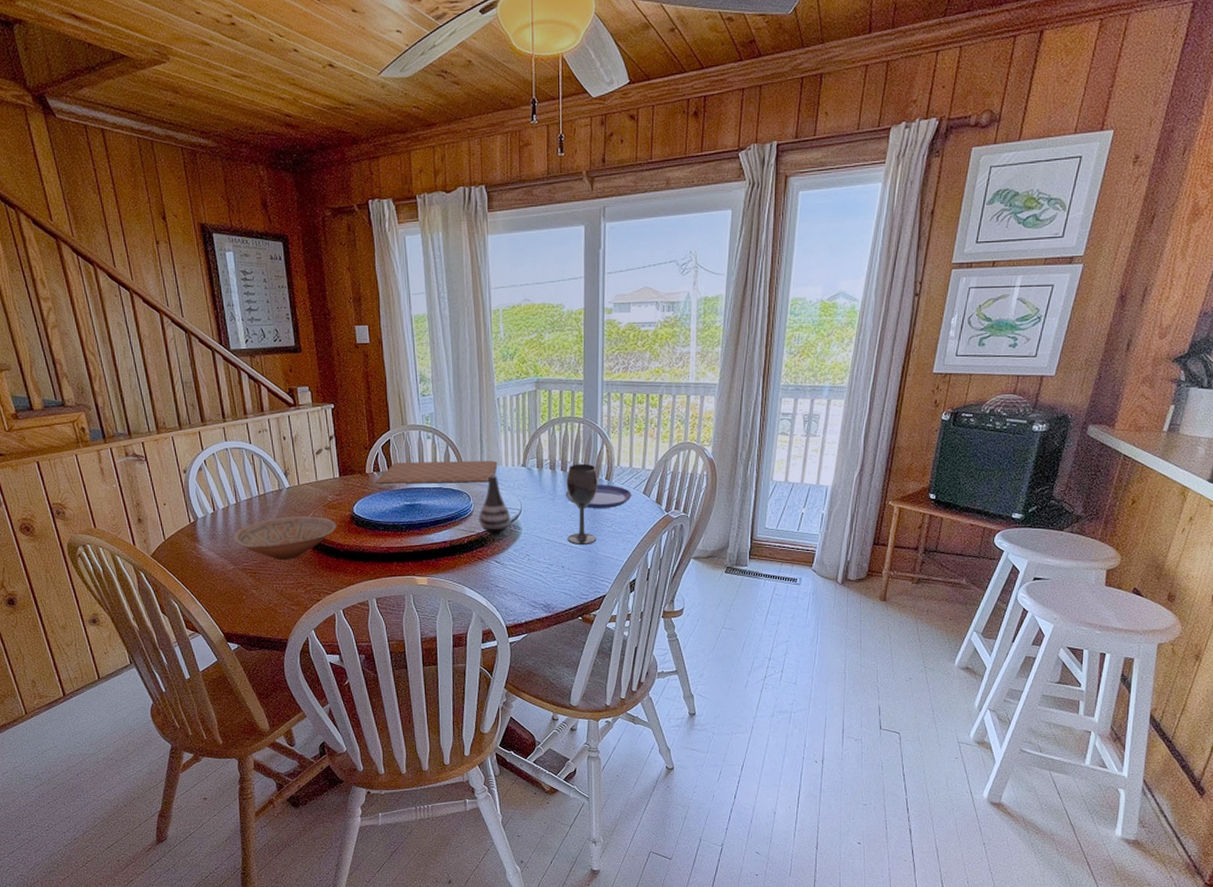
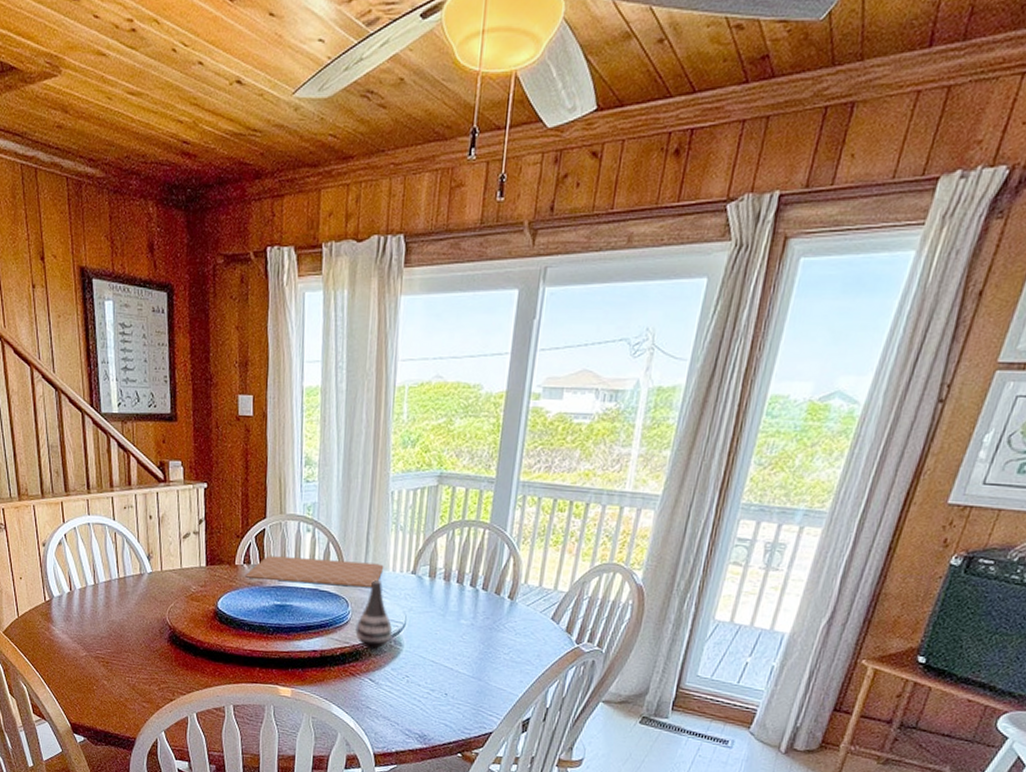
bowl: present [233,516,337,560] -> none [88,604,199,652]
plate: present [565,484,632,508] -> none [458,602,538,632]
wine glass: present [566,463,598,545] -> none [455,576,500,672]

